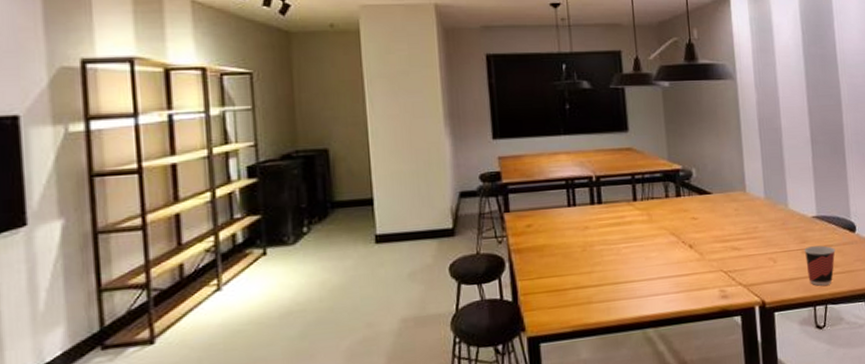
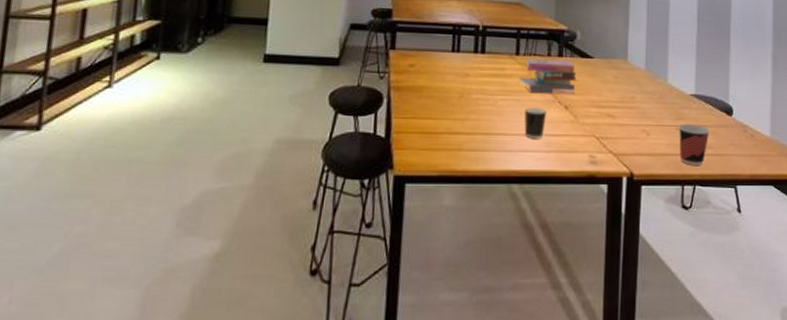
books: none [639,199,697,238] -> present [519,58,576,95]
mug: none [650,250,672,282] -> present [524,107,546,139]

